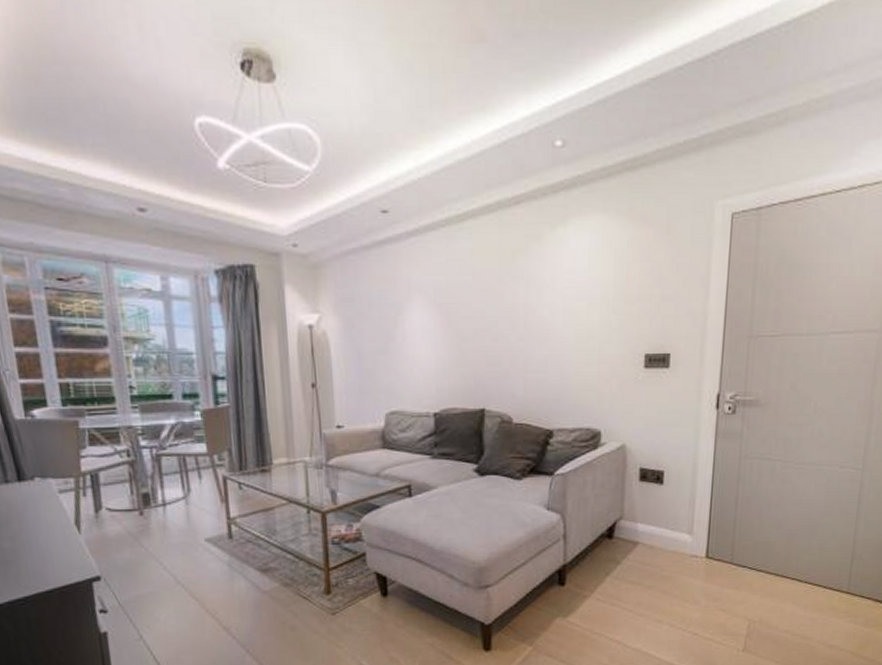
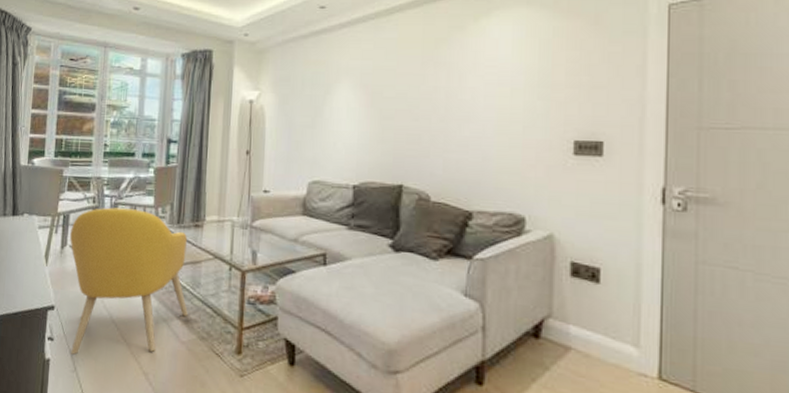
armchair: none [103,459,266,623] -> present [70,207,188,355]

